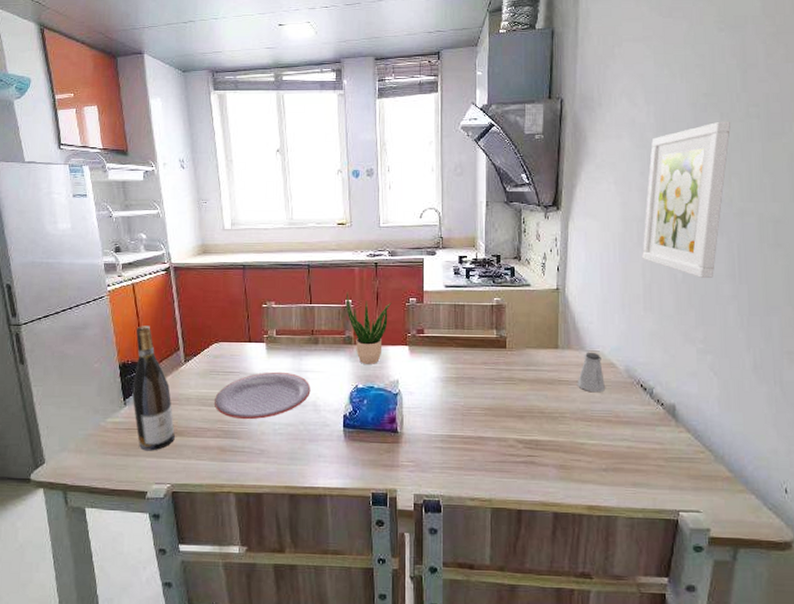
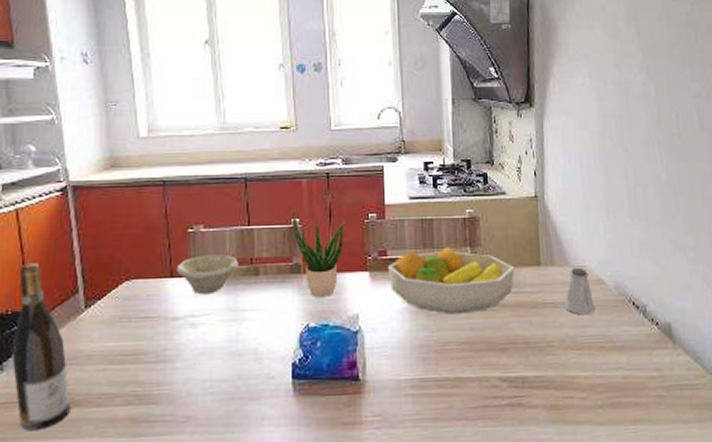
plate: present [215,371,311,420] -> none [125,313,250,379]
bowl: none [253,325,302,357] -> present [176,254,238,295]
fruit bowl: none [424,329,535,385] -> present [387,247,515,314]
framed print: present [642,121,730,278] -> none [623,10,702,178]

